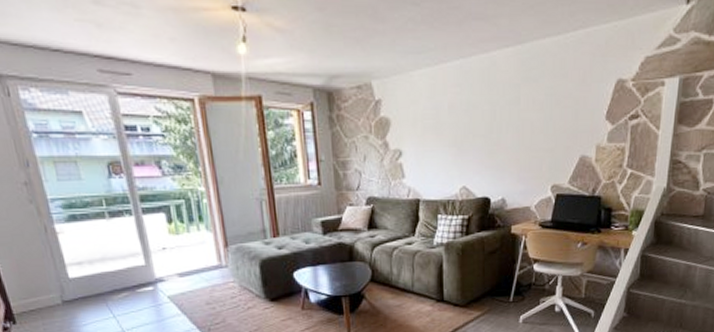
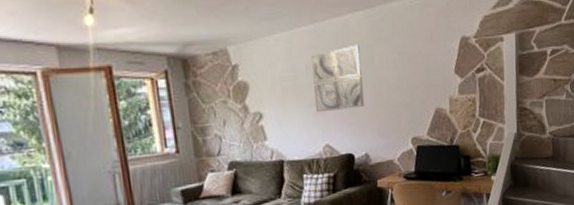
wall art: none [455,83,506,153] -> present [311,44,364,113]

